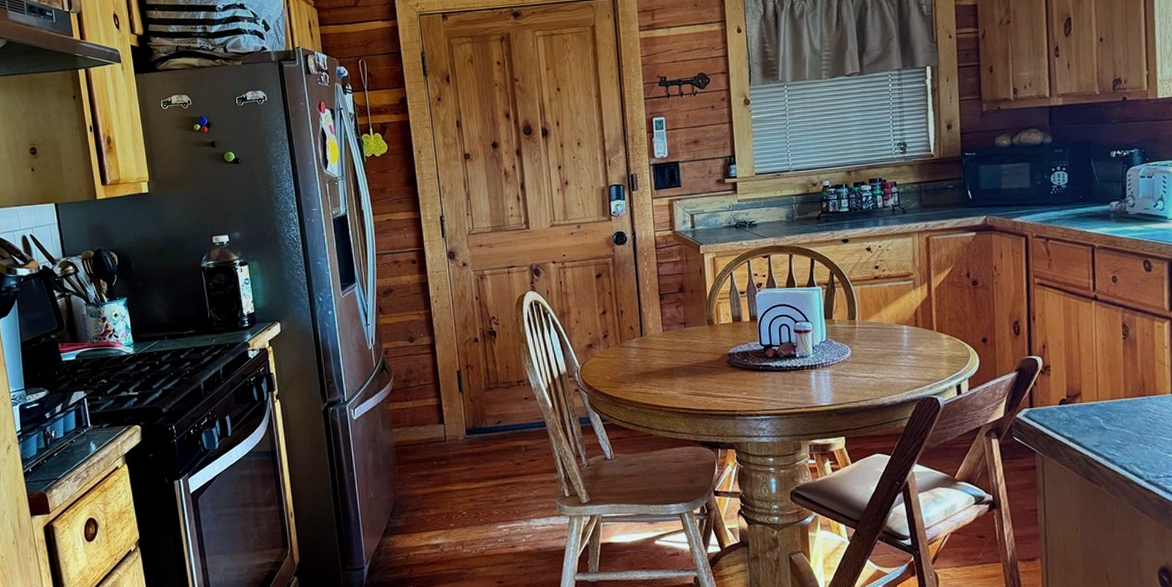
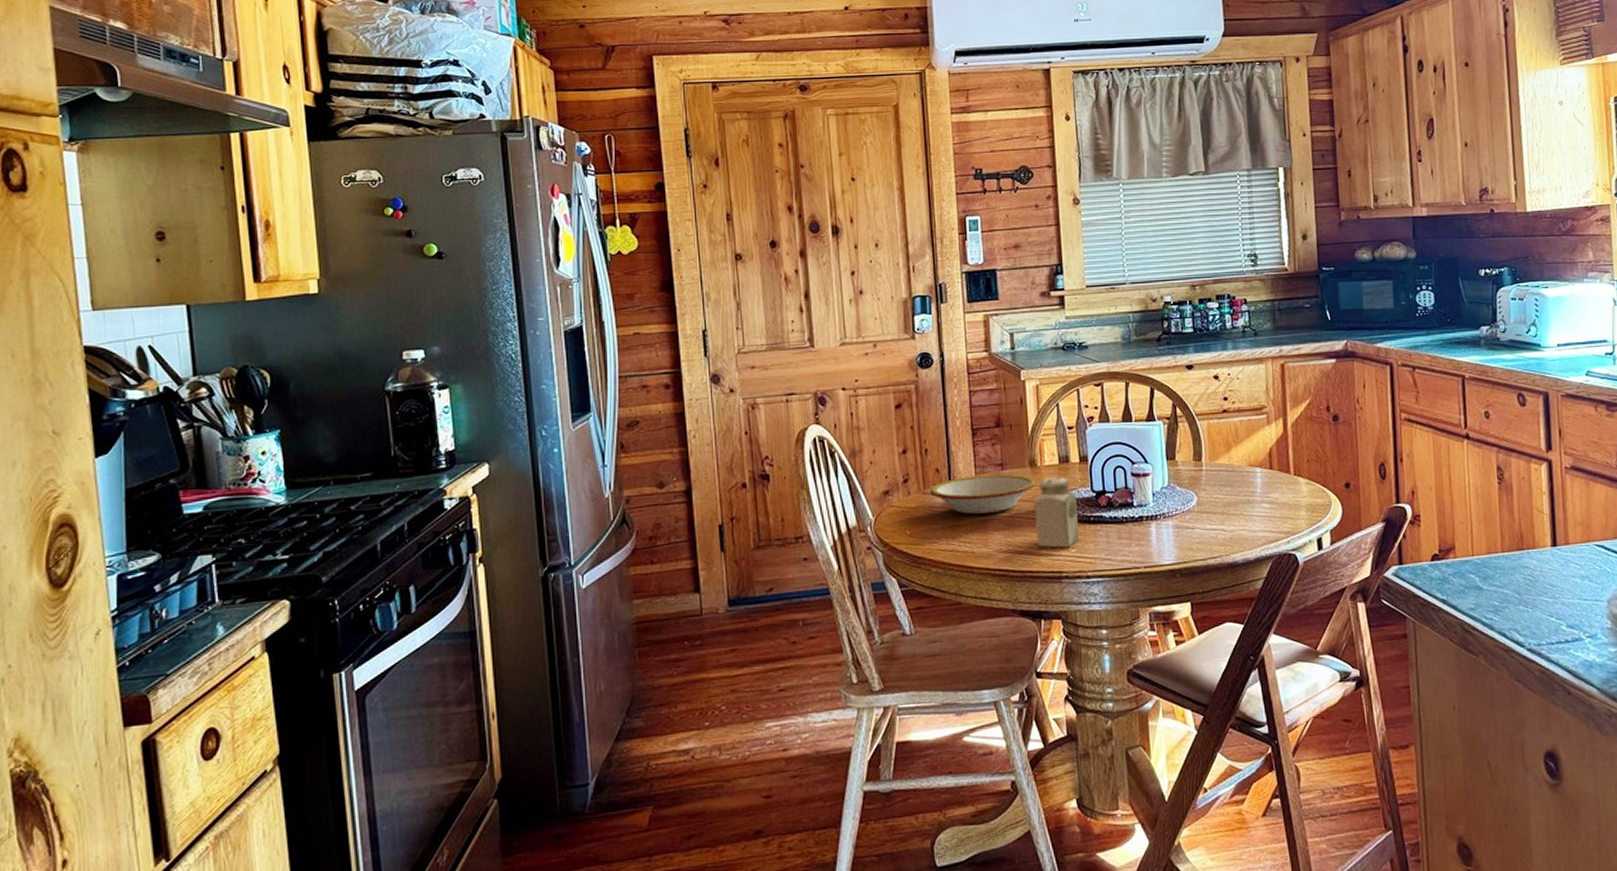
bowl: none [626,331,713,364] -> present [930,474,1036,515]
salt shaker: none [711,333,751,391] -> present [1033,477,1080,548]

